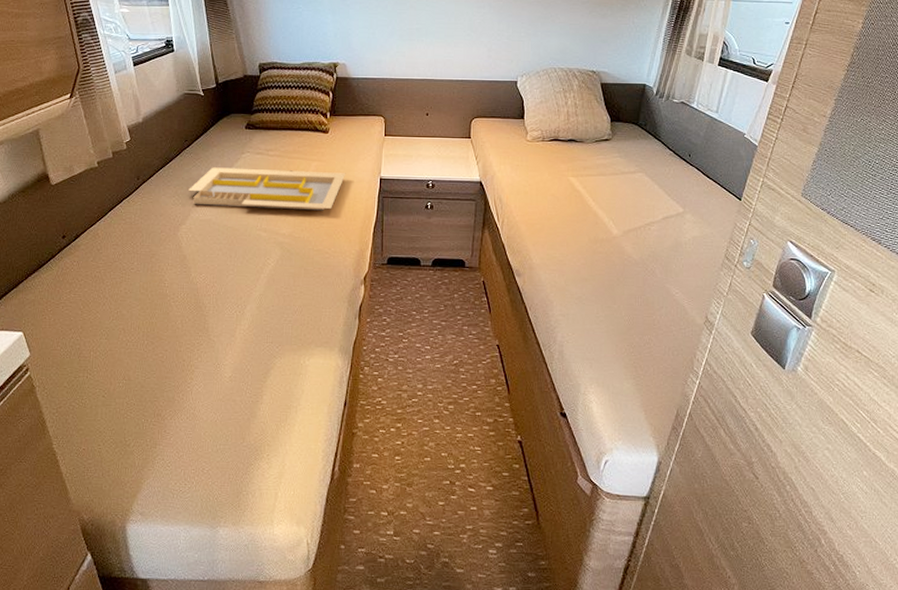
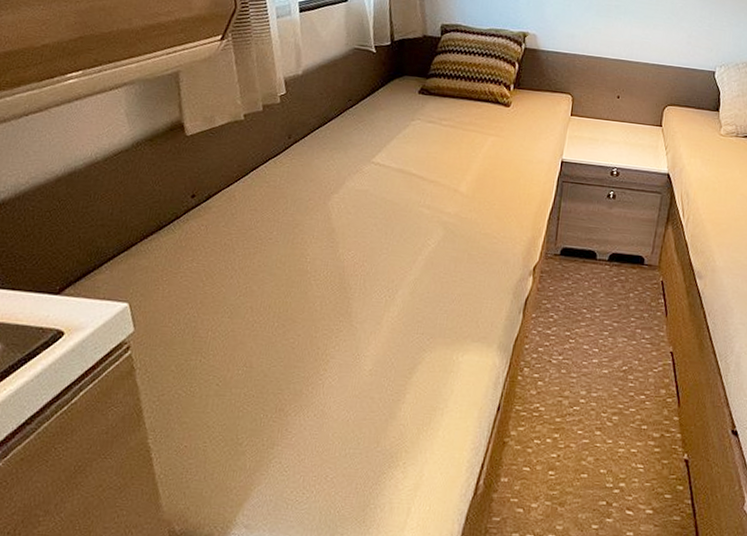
serving tray: present [189,167,346,211] -> none [346,132,525,191]

